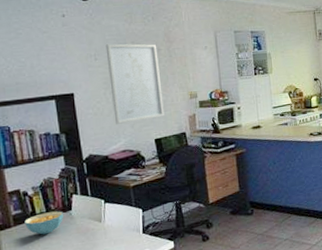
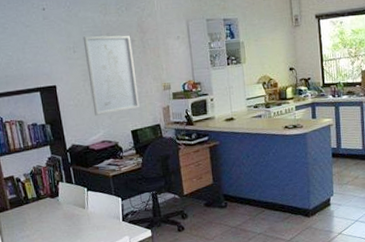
cereal bowl: present [24,211,63,235] -> none [19,197,52,218]

